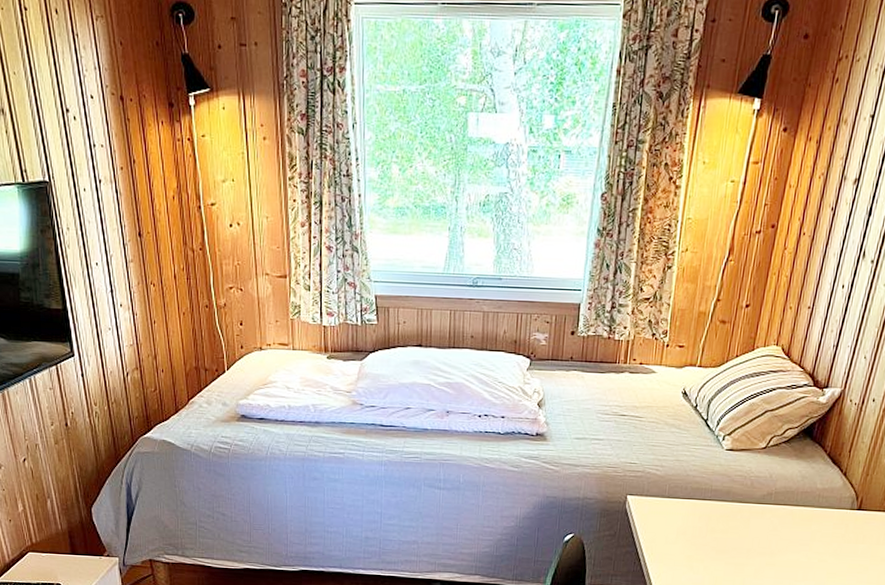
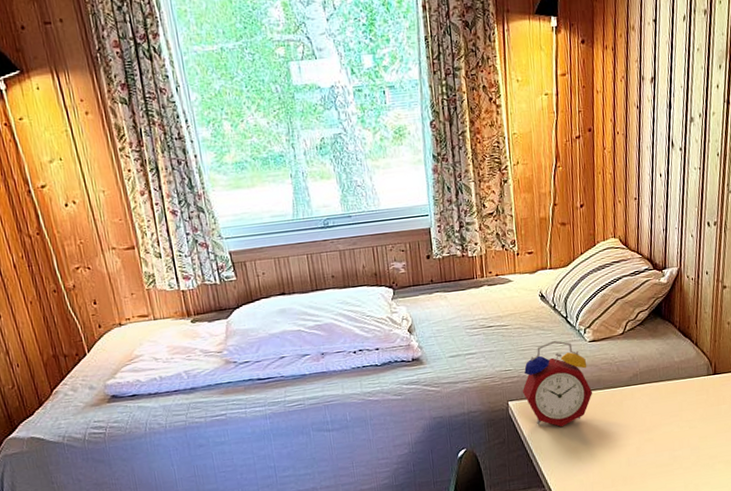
alarm clock: none [643,442,720,531] -> present [522,341,593,427]

